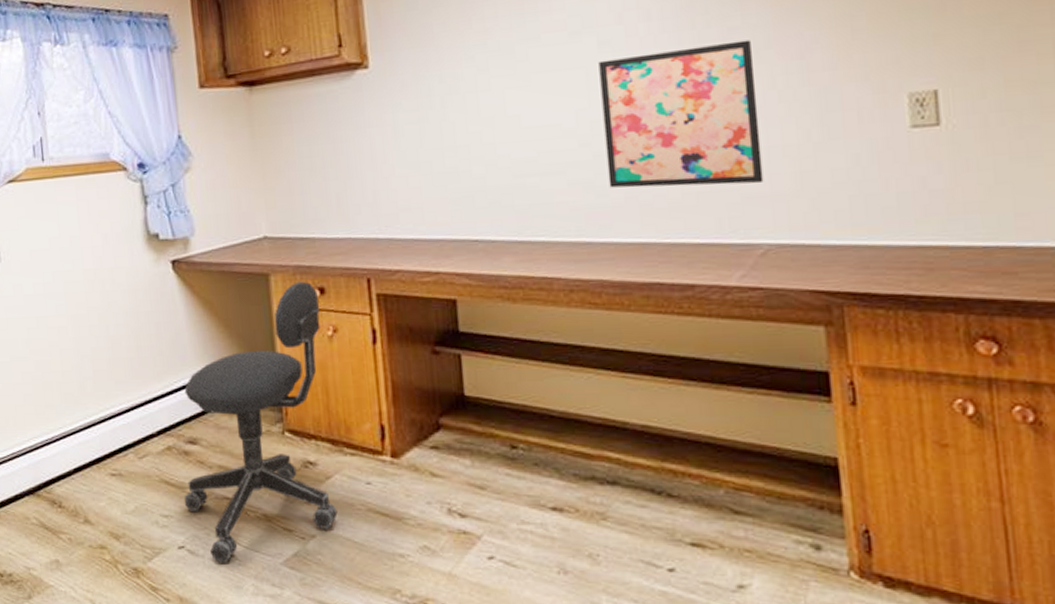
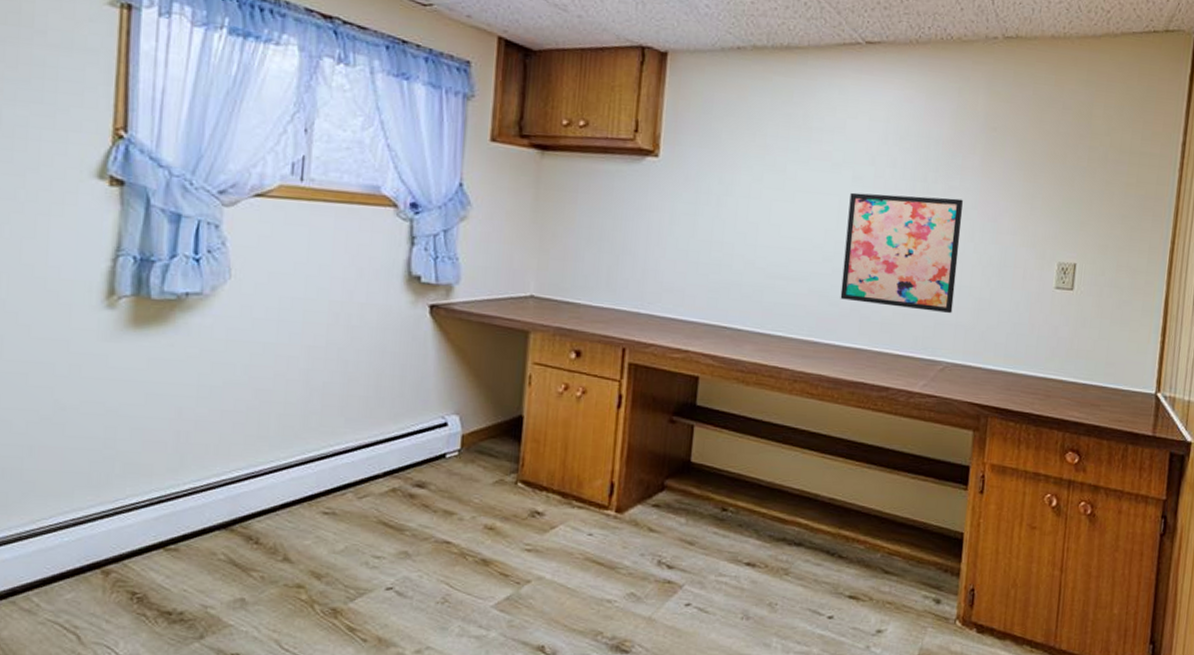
office chair: present [184,281,338,563] -> none [400,342,574,605]

